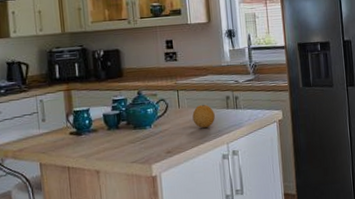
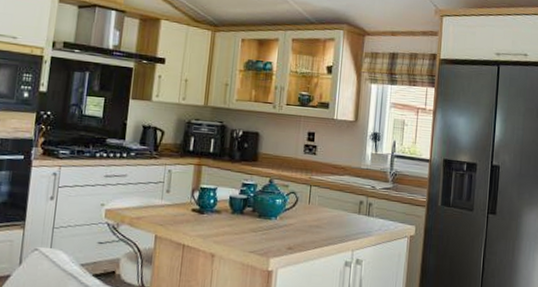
fruit: present [192,104,215,129] -> none [321,204,345,231]

